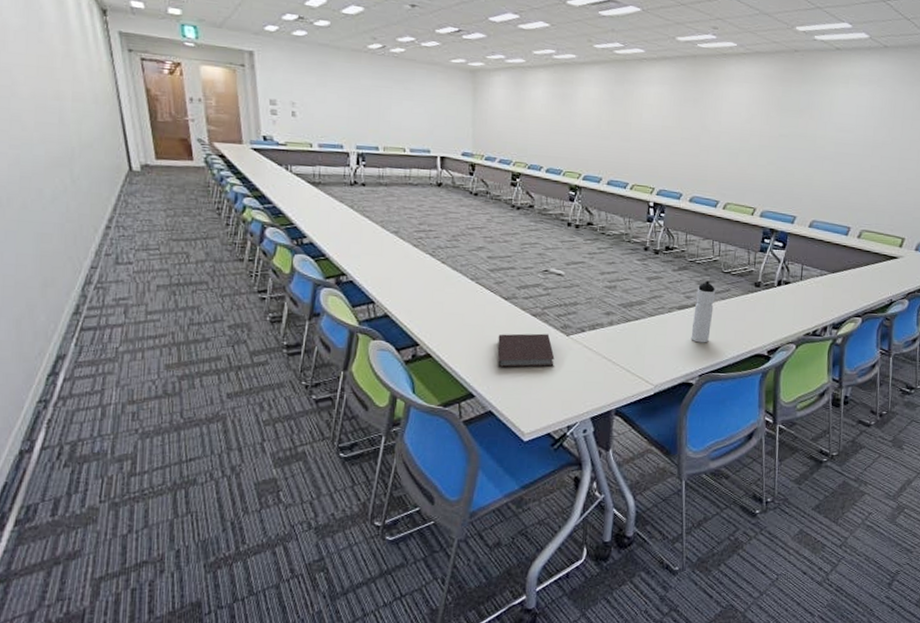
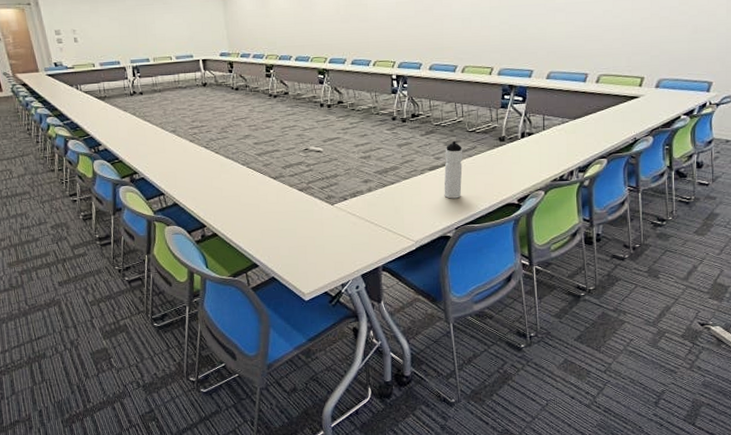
notebook: present [497,333,555,368] -> none [272,205,324,239]

